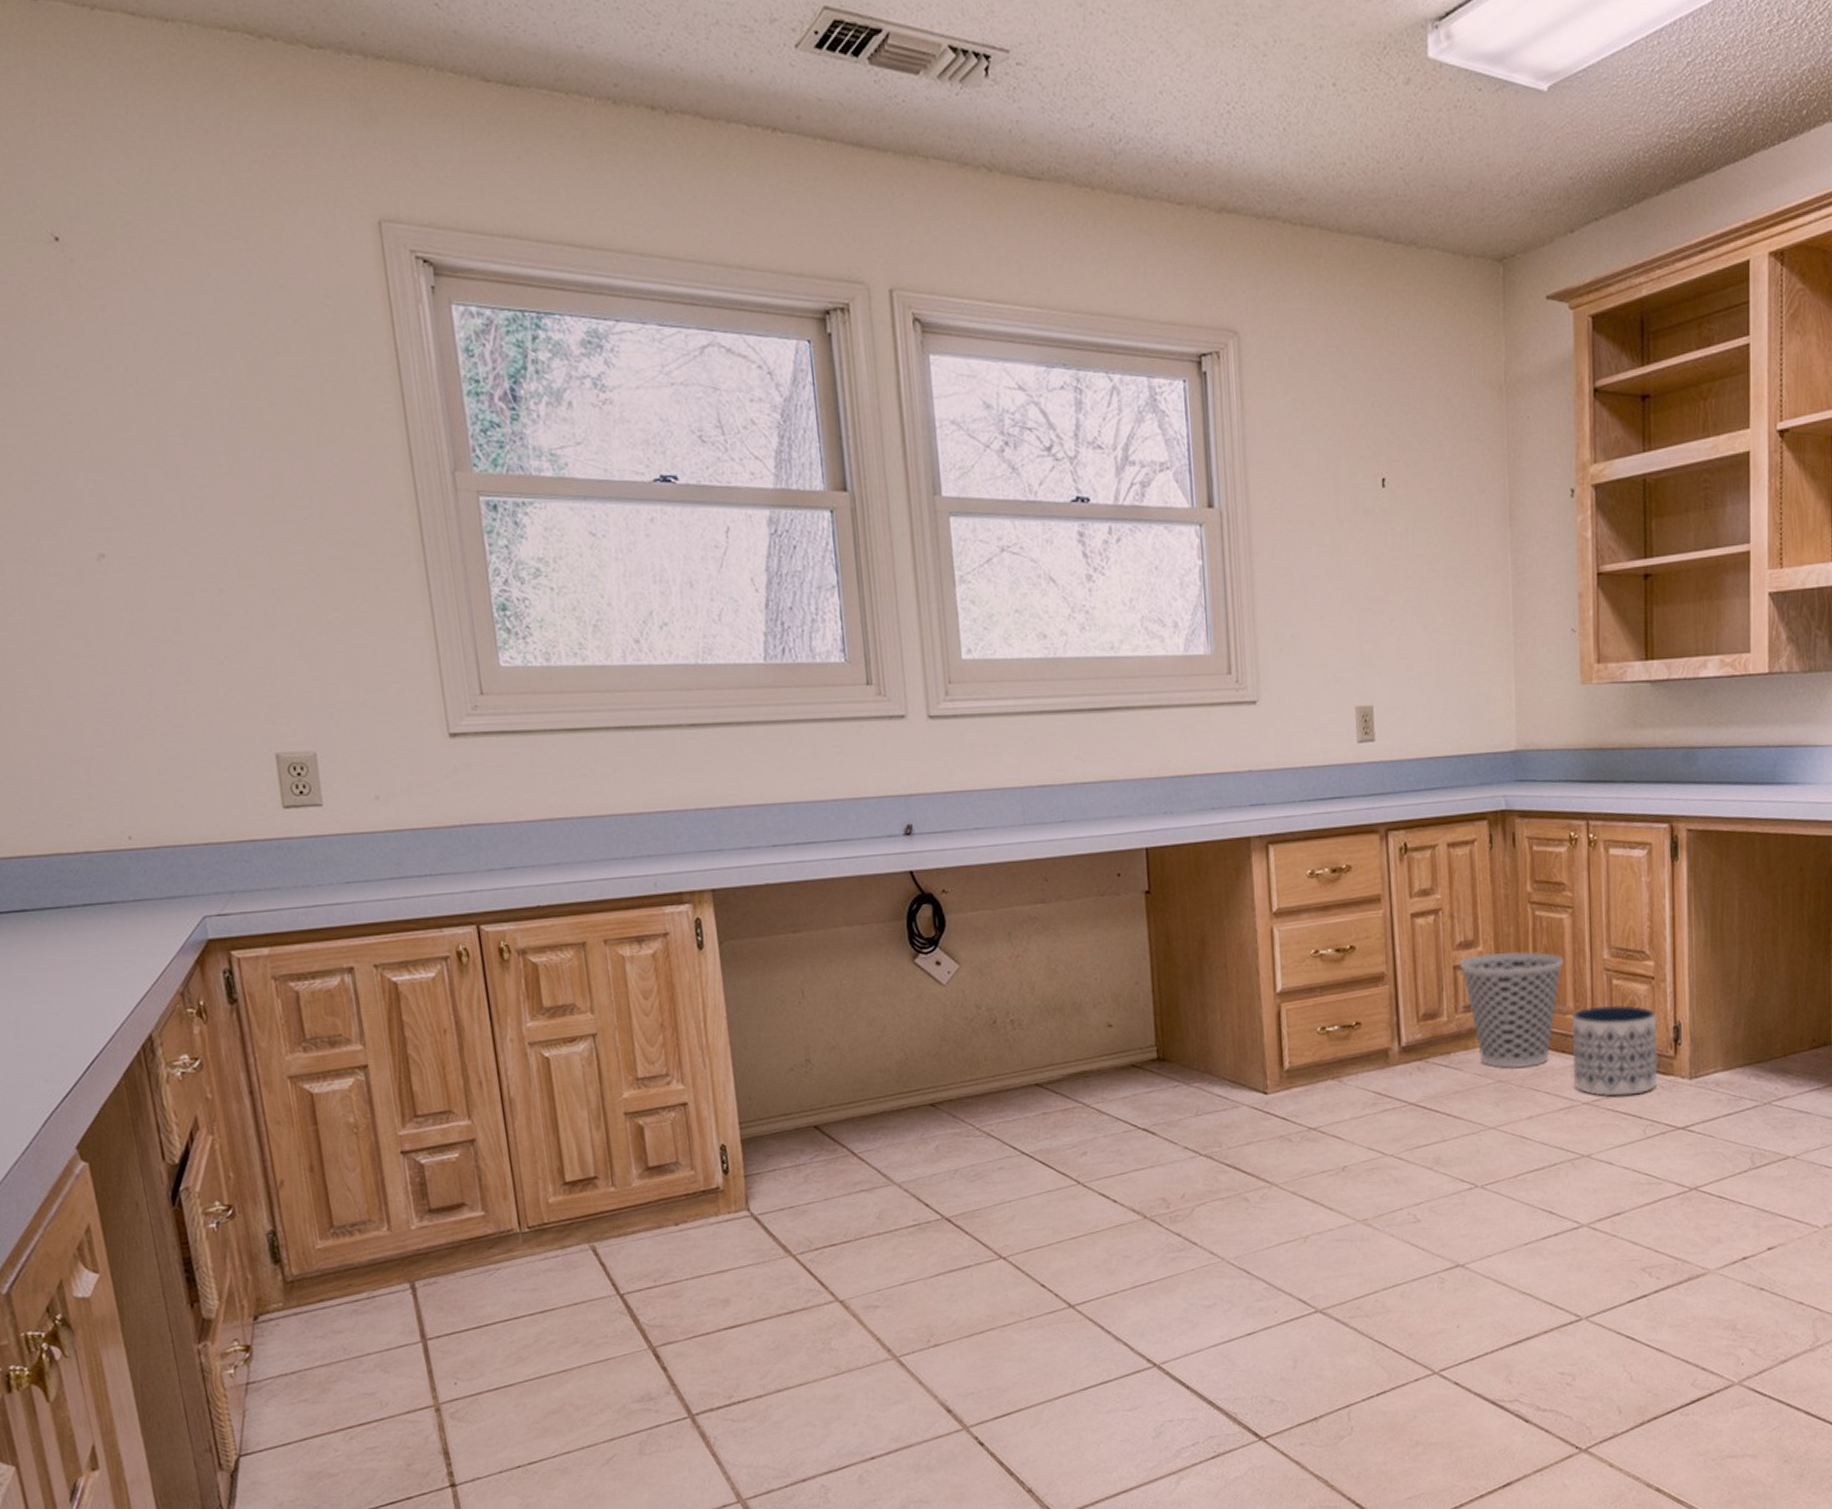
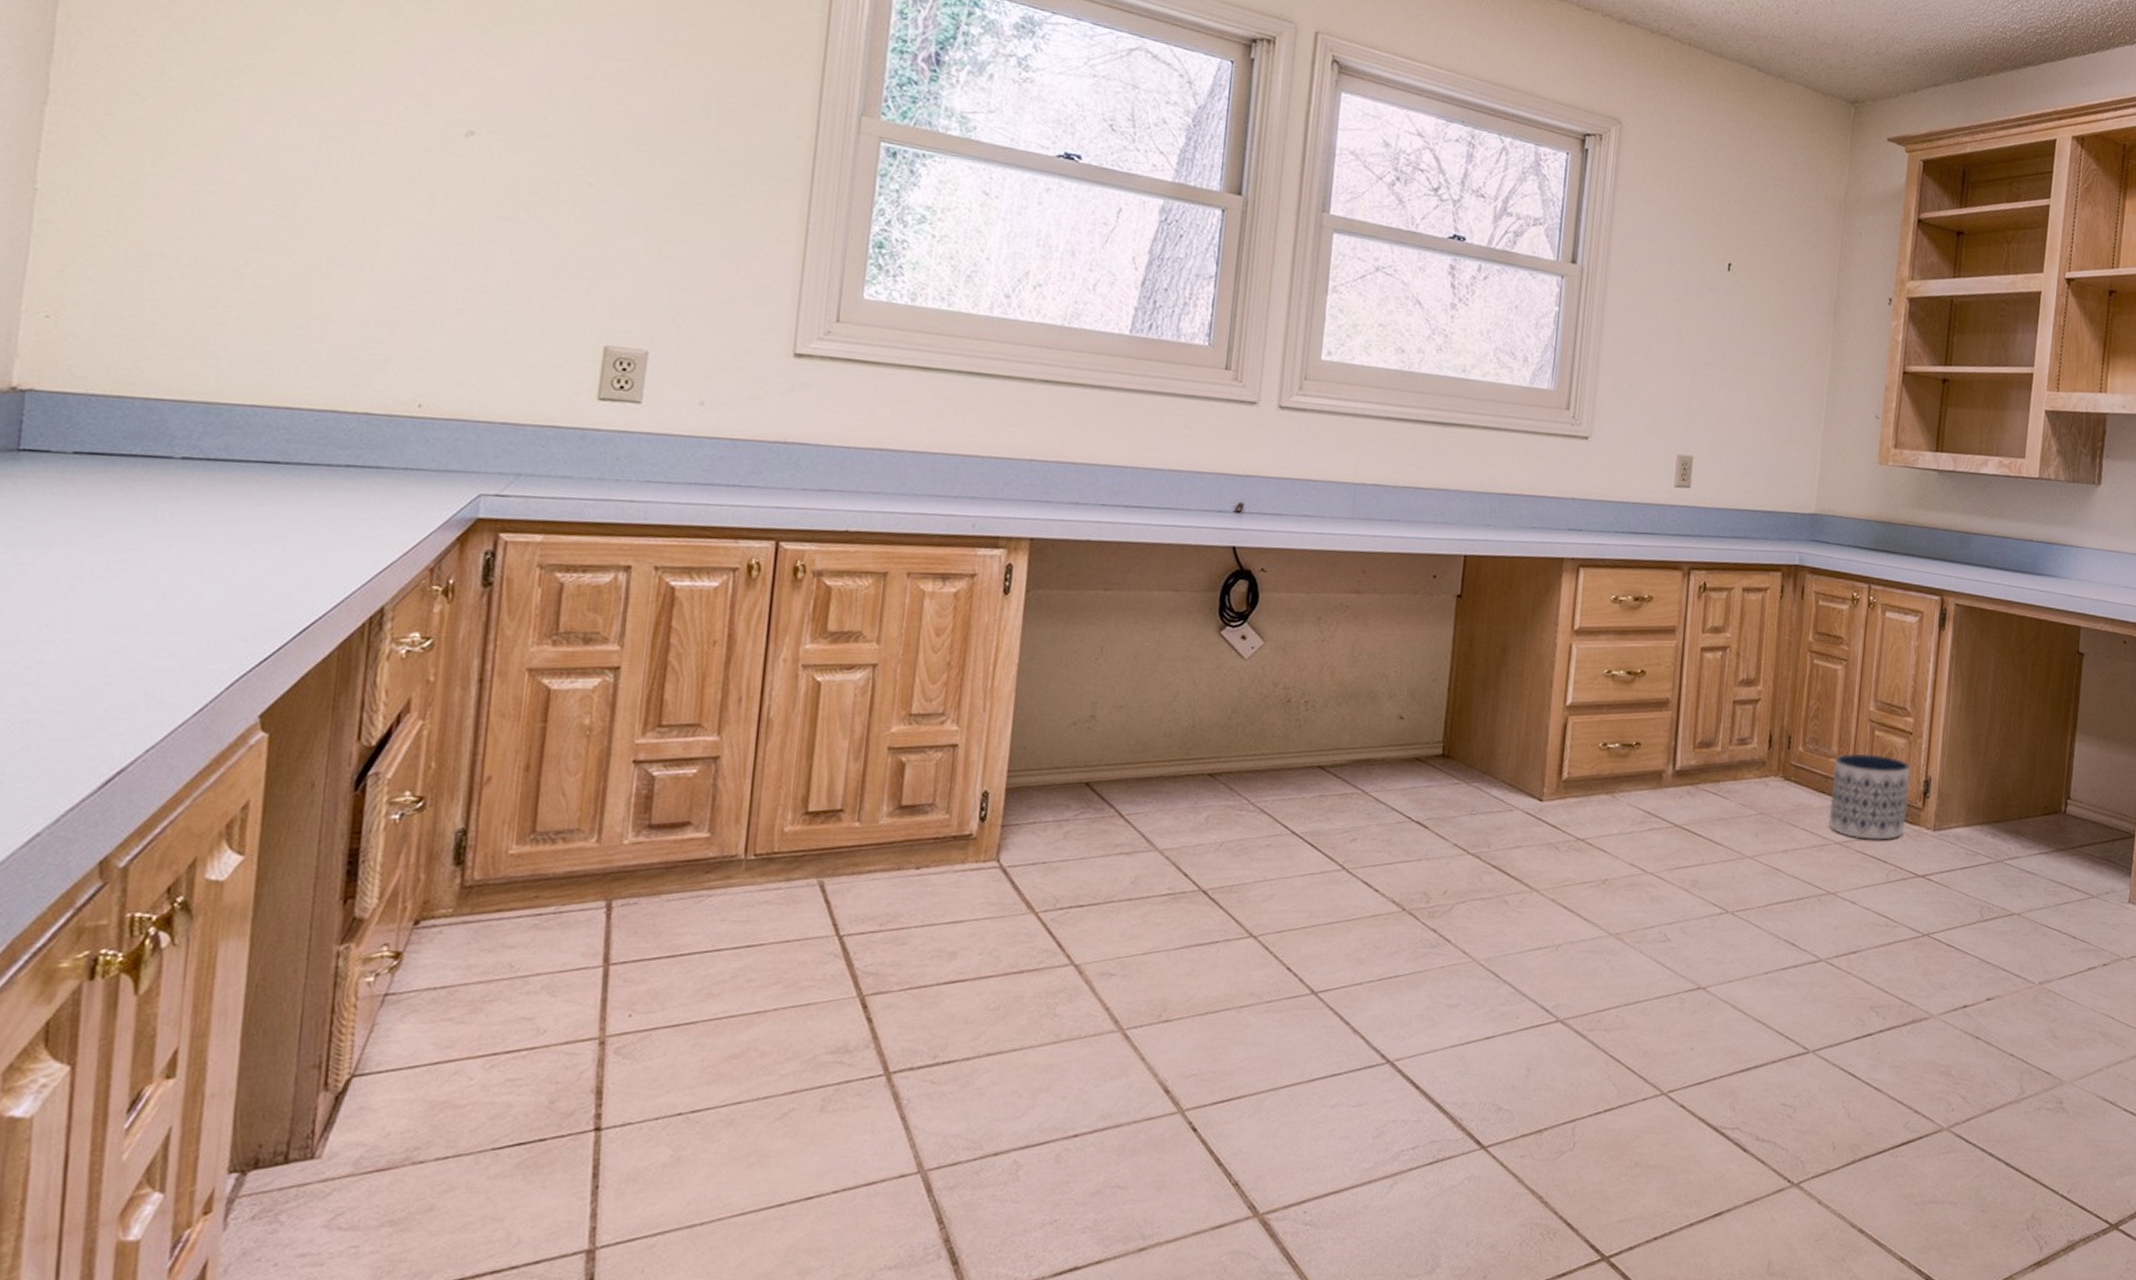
wastebasket: present [1459,951,1564,1069] -> none [1739,693,1834,803]

